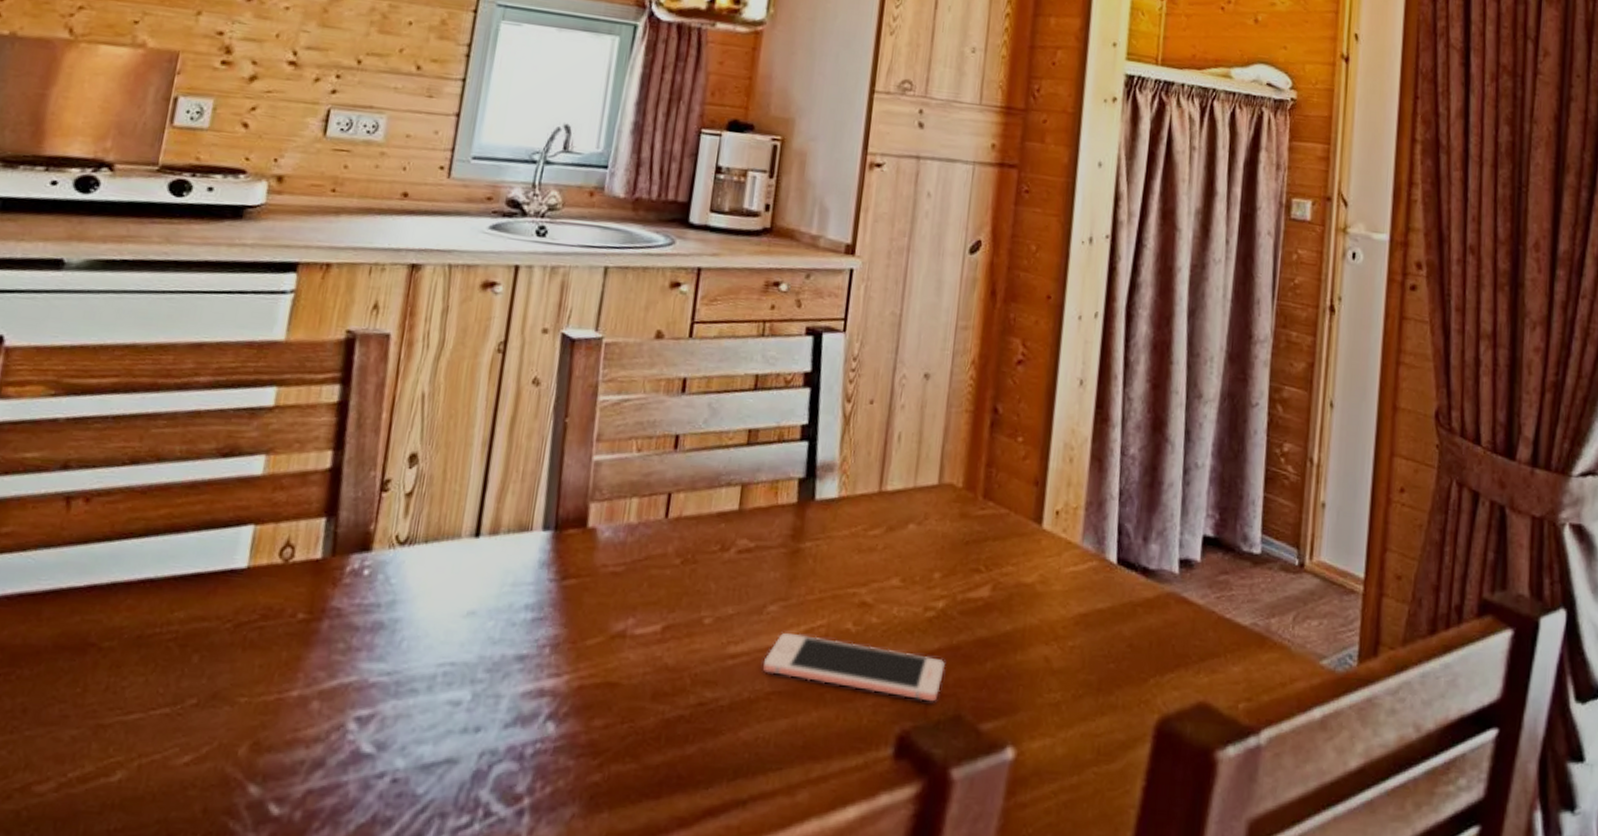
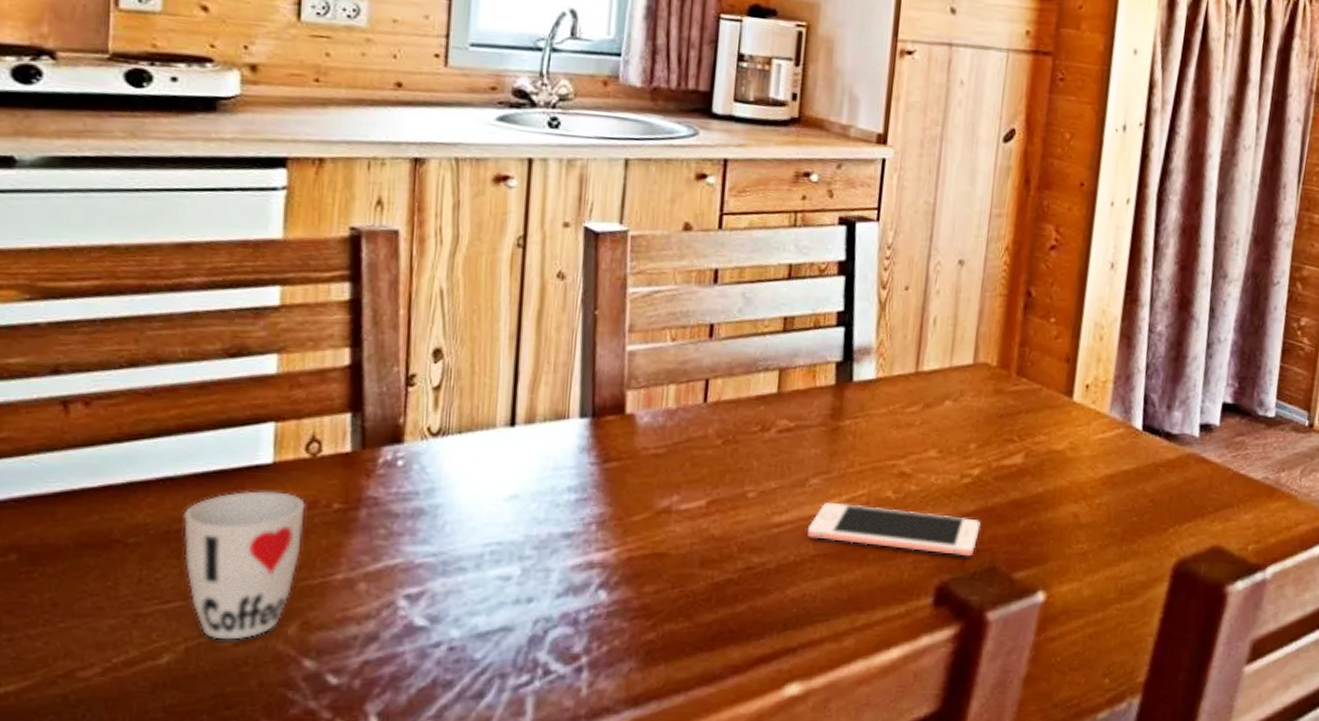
cup: none [150,596,272,759] -> present [183,490,305,640]

